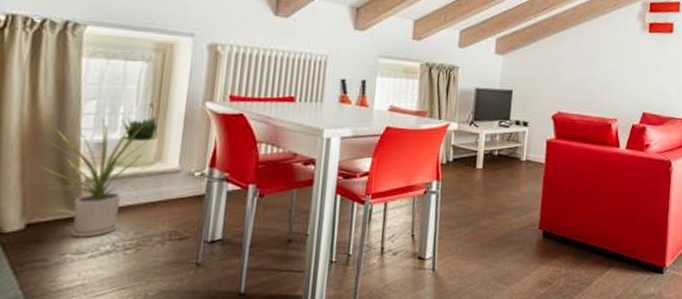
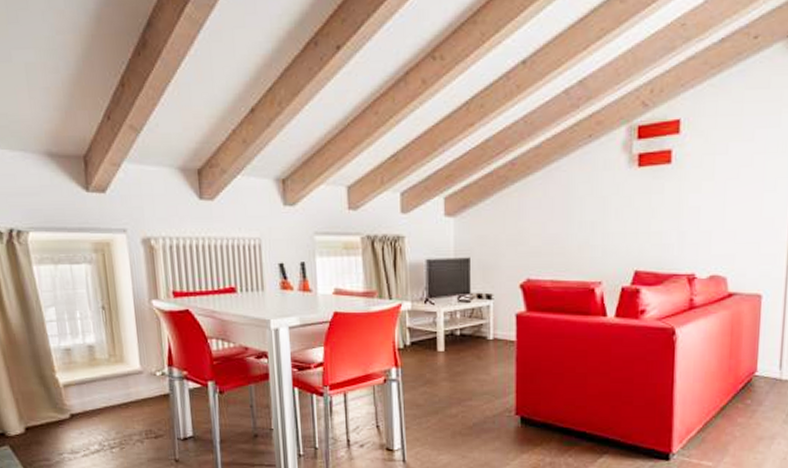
house plant: present [39,117,160,238] -> none [17,321,121,438]
planter: present [114,116,159,169] -> none [80,319,121,372]

